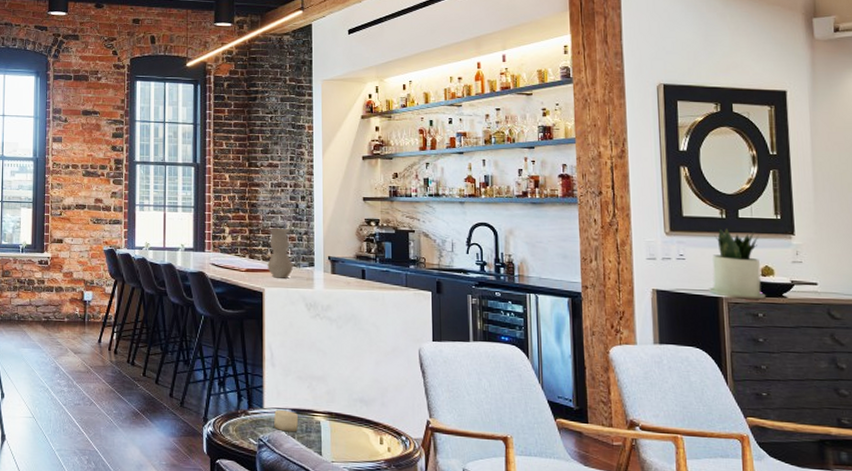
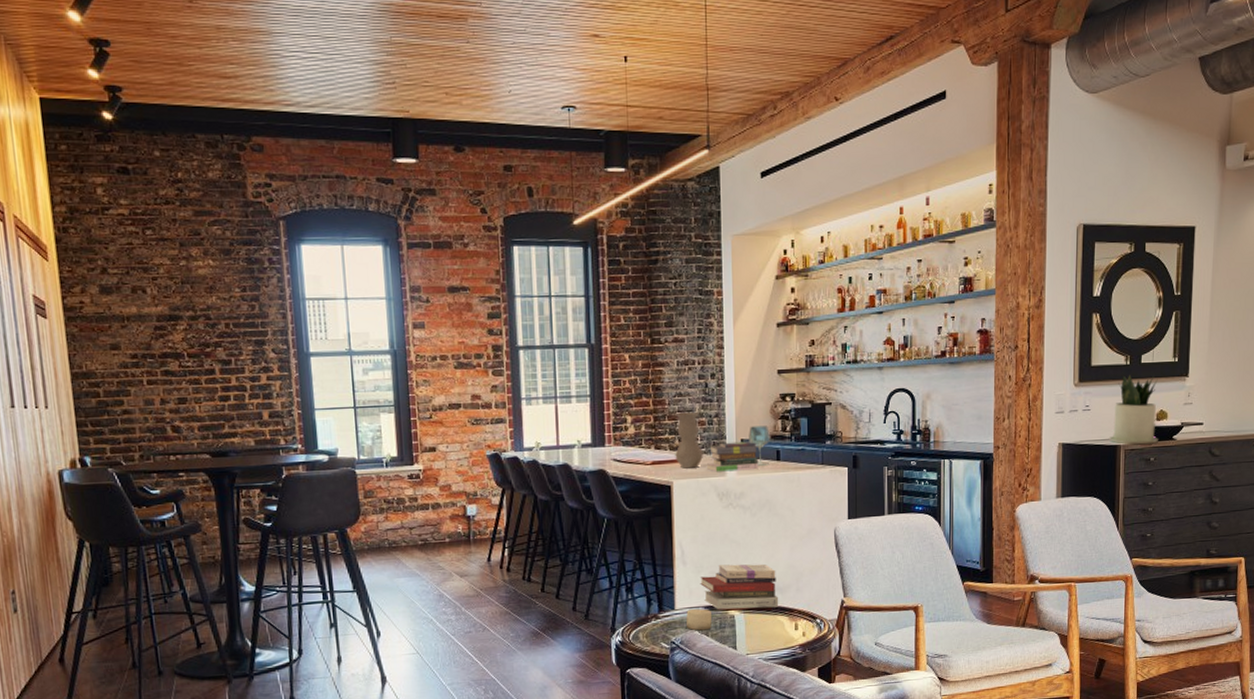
books: none [288,371,364,421] -> present [700,564,779,611]
books: none [297,258,345,286] -> present [707,441,759,472]
wine glass: none [336,245,357,283] -> present [749,425,771,466]

